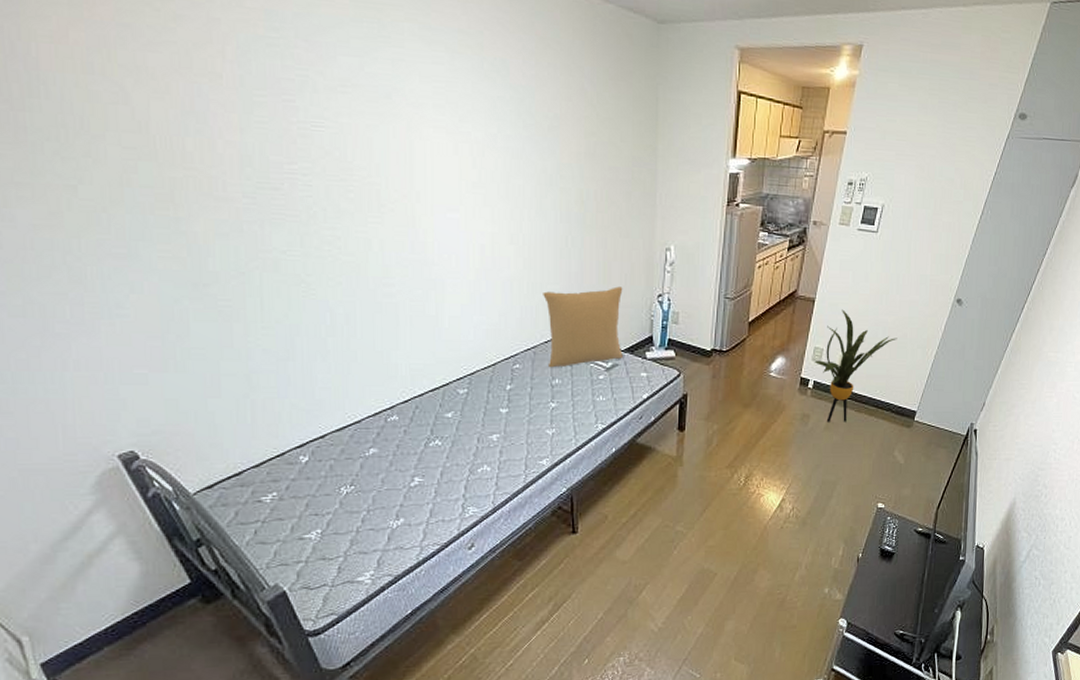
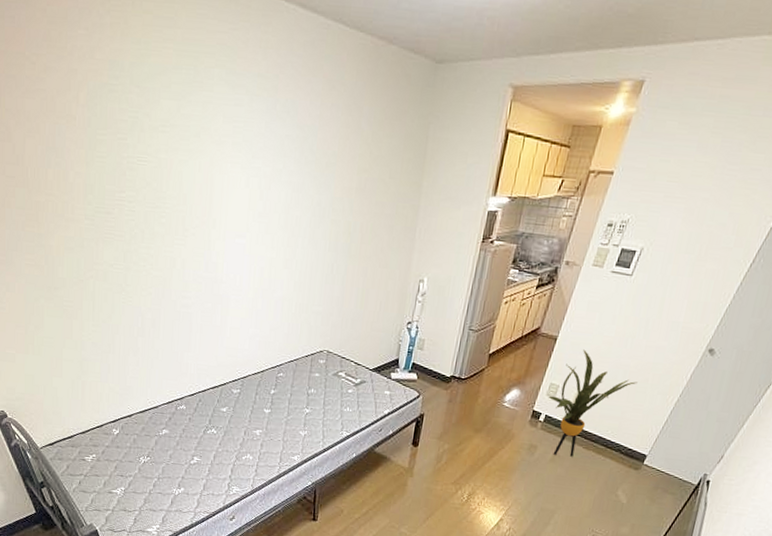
pillow: present [543,286,623,368] -> none [307,312,377,379]

